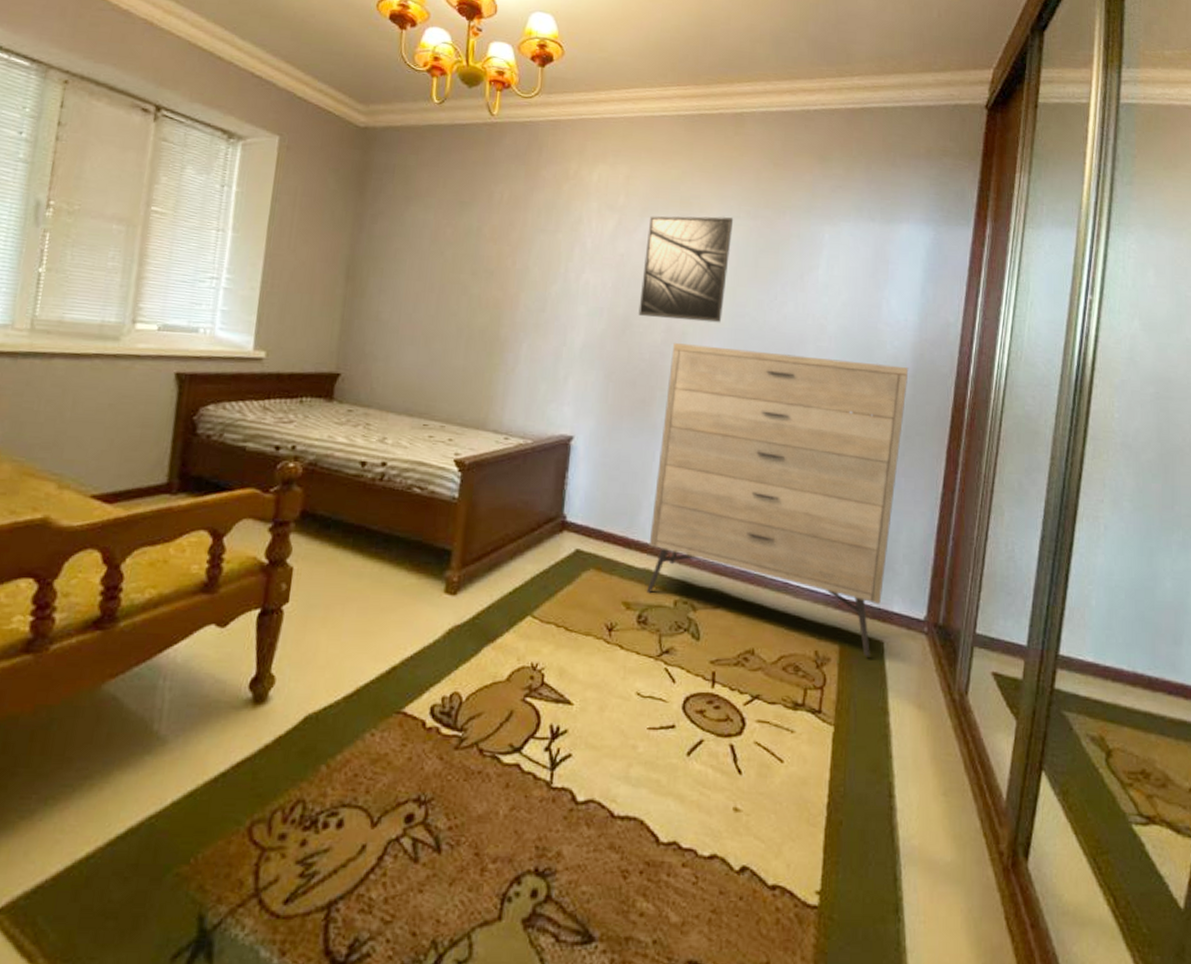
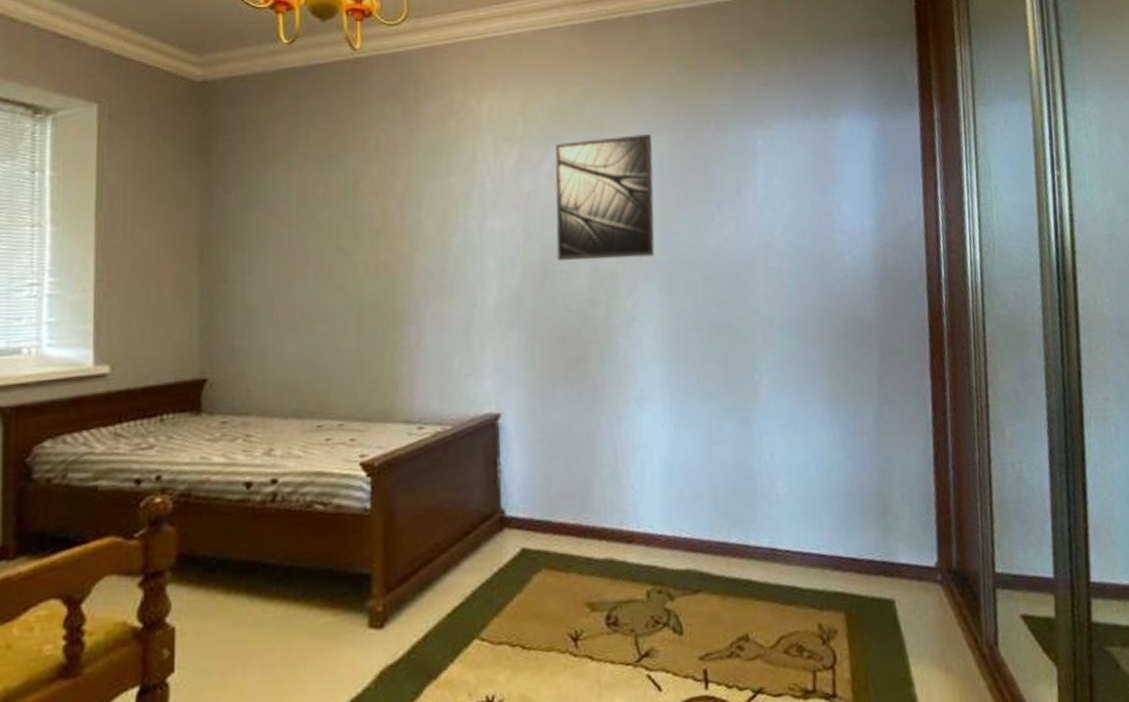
dresser: present [647,343,909,657] -> none [602,278,885,622]

